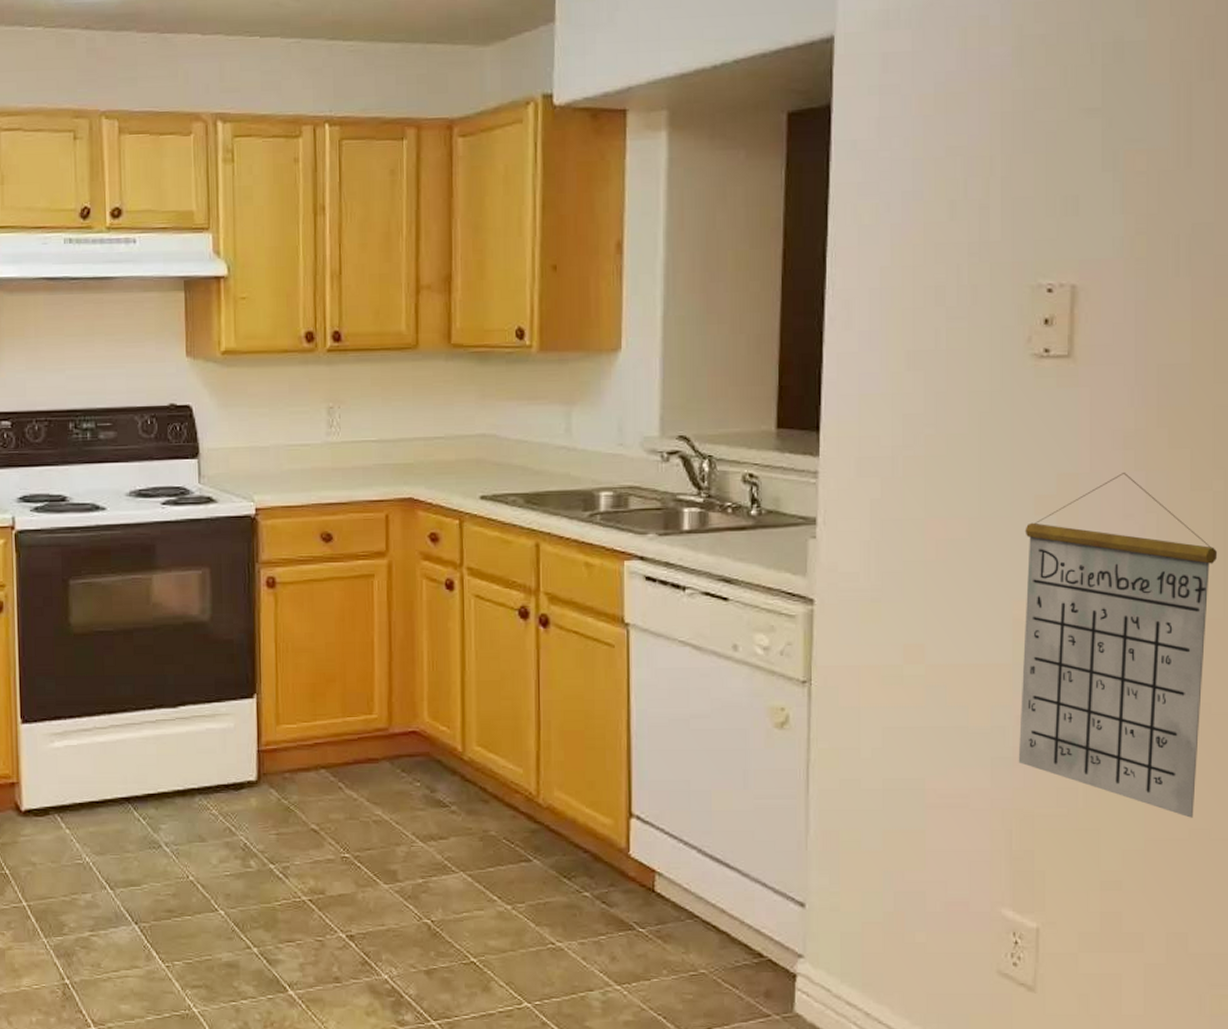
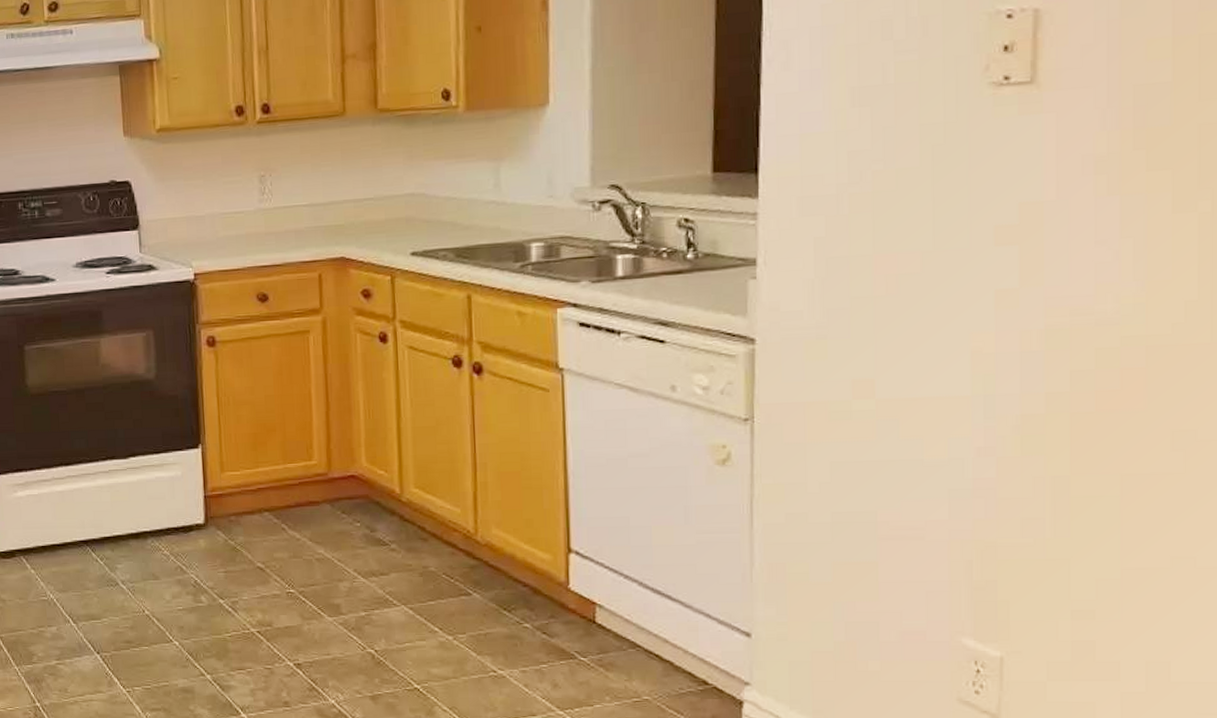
calendar: present [1018,473,1218,818] -> none [978,198,1204,546]

